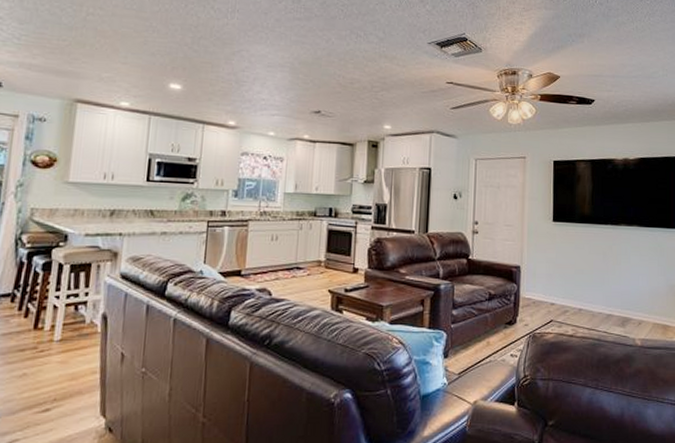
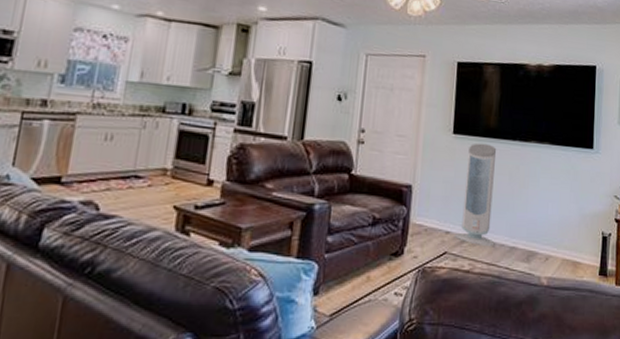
air purifier: none [558,228,594,315] -> present [454,143,497,247]

